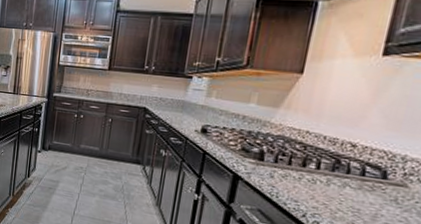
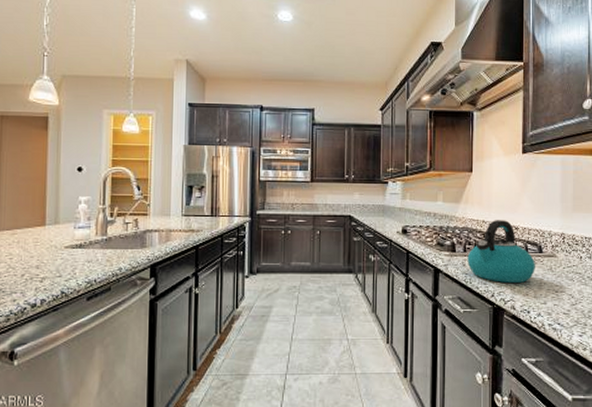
kettle: none [276,132,374,210] -> present [467,220,535,284]

